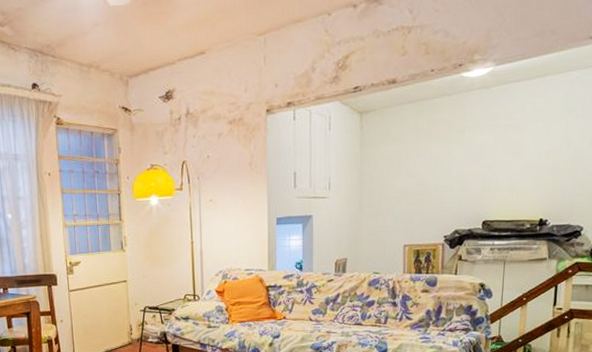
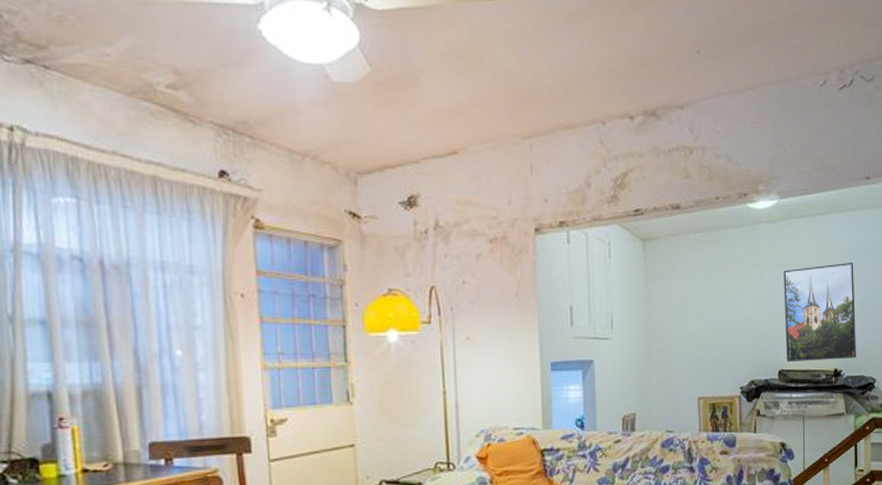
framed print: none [491,119,569,213] -> present [783,261,856,362]

